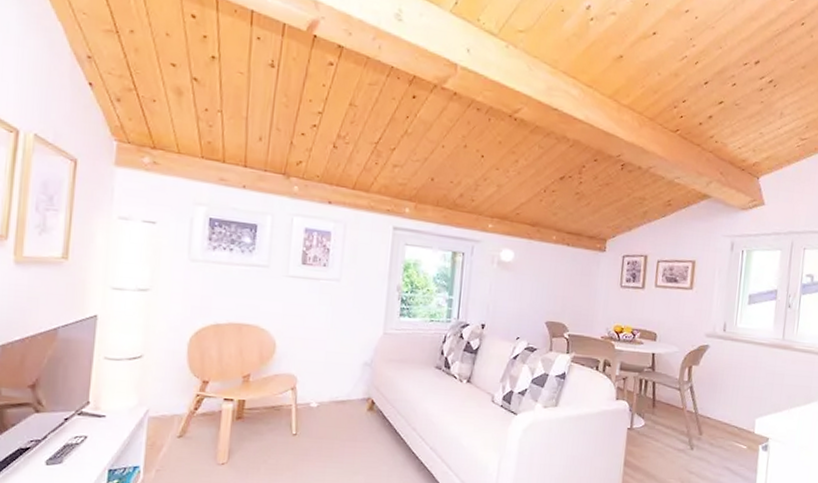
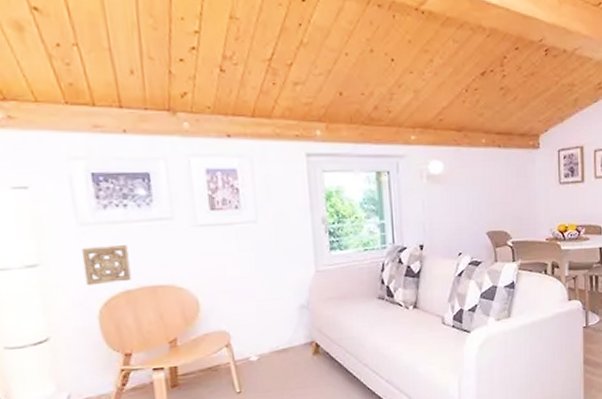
wall ornament: none [184,280,226,316] -> present [81,245,132,286]

